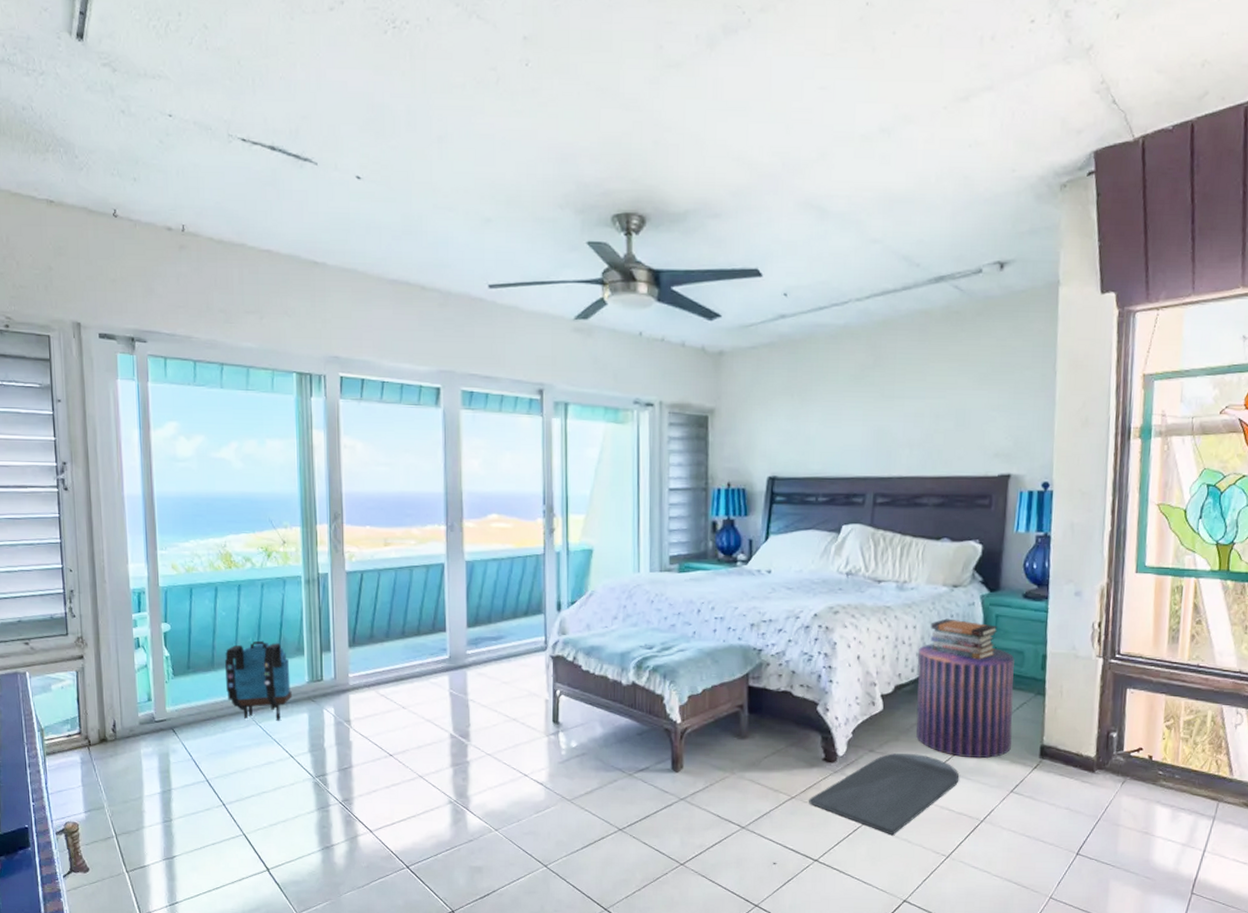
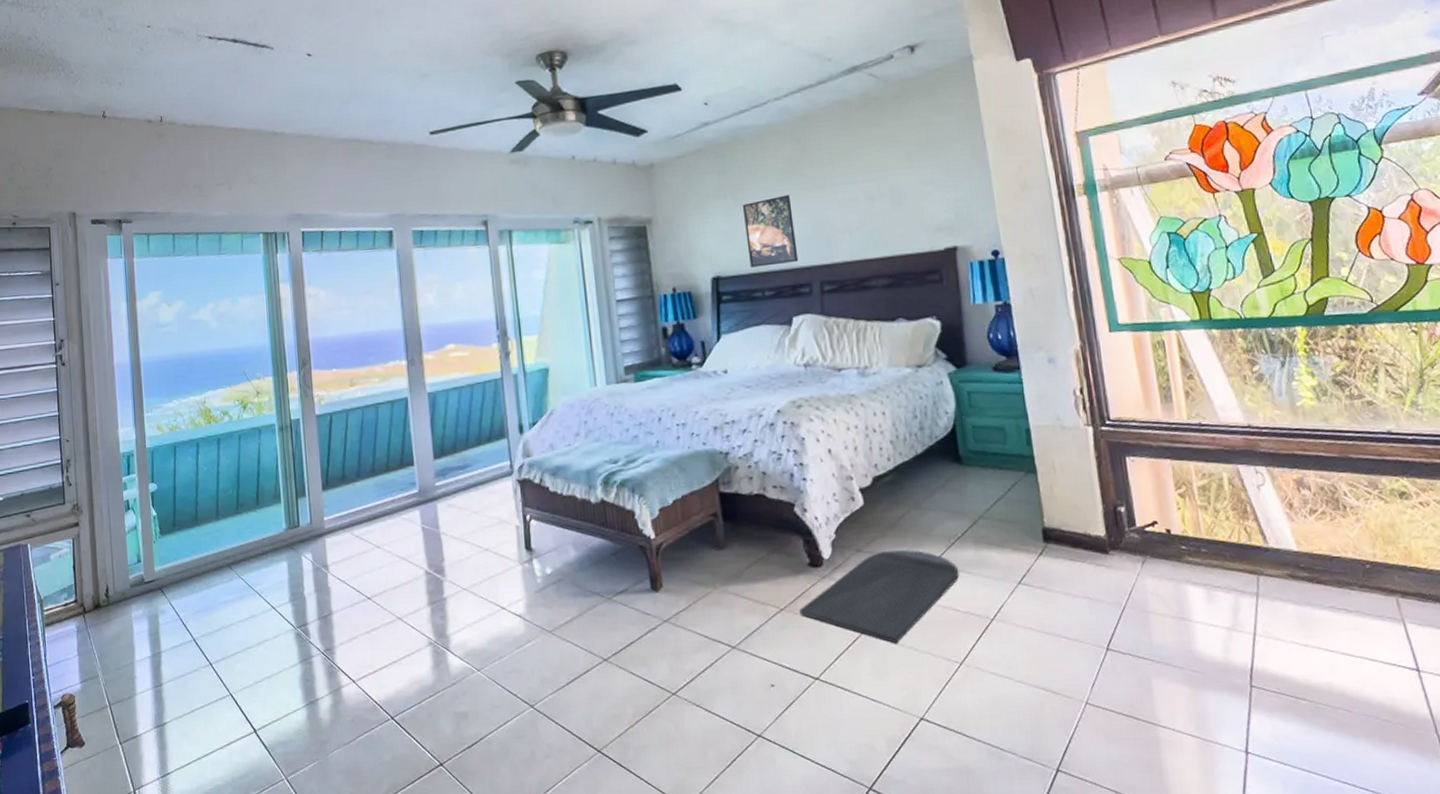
backpack: present [224,640,292,721] -> none [207,491,271,573]
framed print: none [807,402,857,472] -> present [742,195,799,268]
stool: present [916,643,1015,759] -> none [891,427,1010,549]
book stack: present [930,618,998,660] -> none [899,400,974,442]

